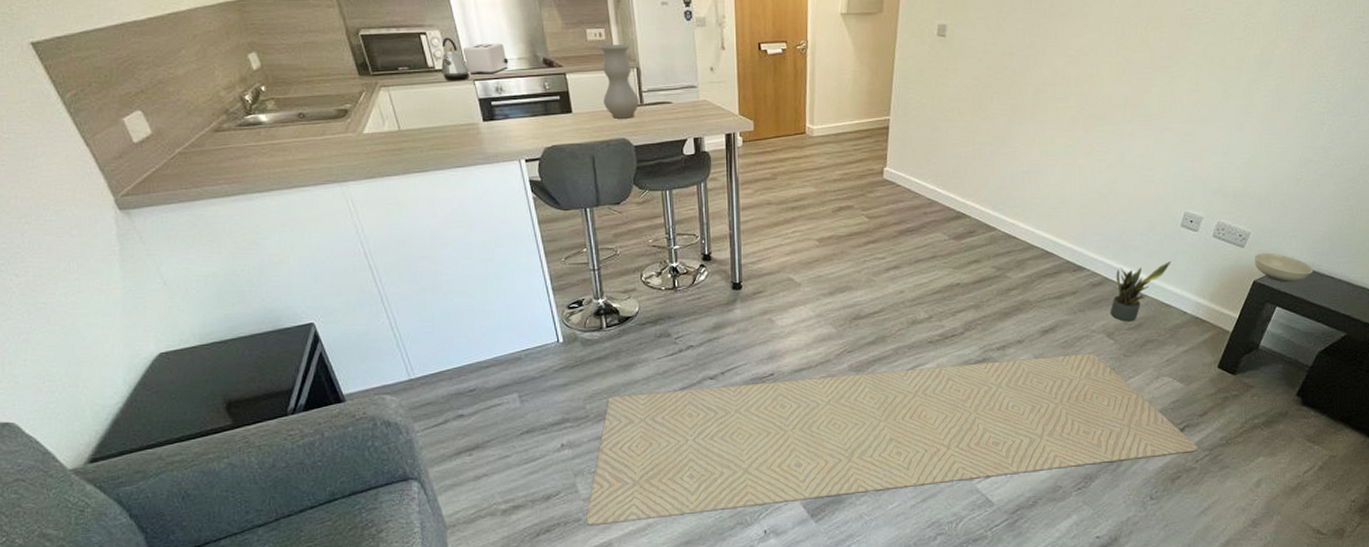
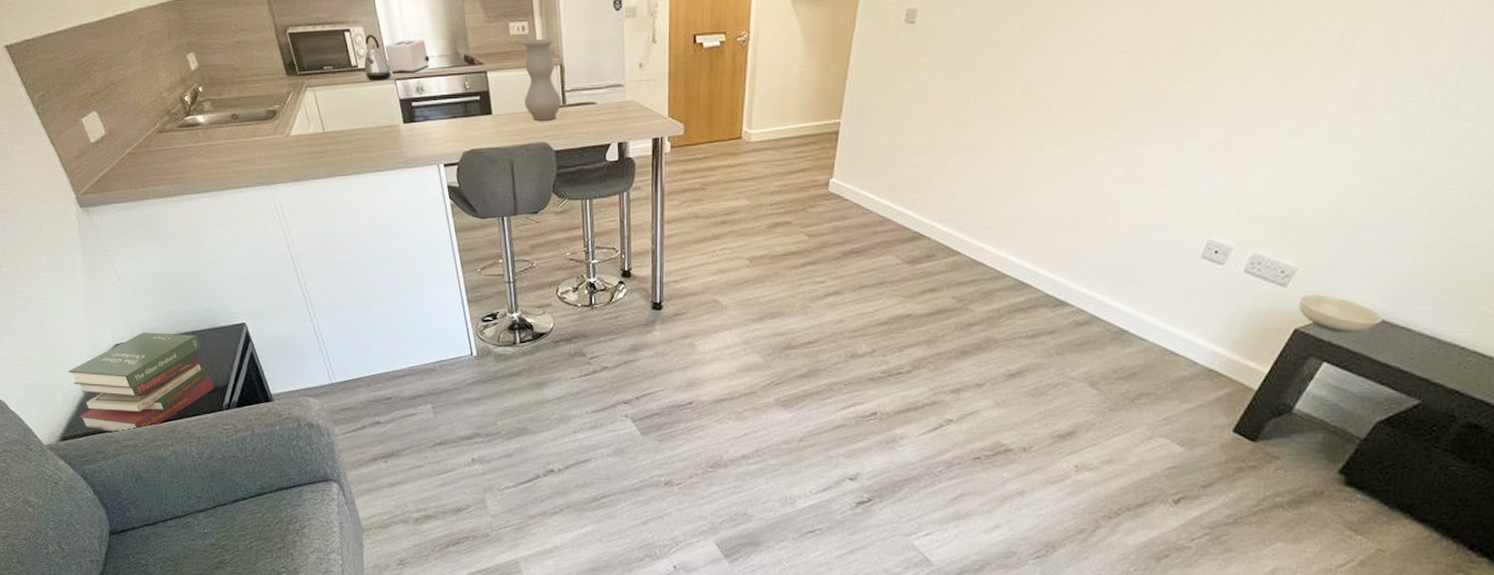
books: none [101,338,277,449] -> present [68,332,214,433]
rug: present [586,353,1199,525] -> none [494,403,1196,543]
potted plant: present [1110,262,1171,322] -> none [1096,300,1183,370]

